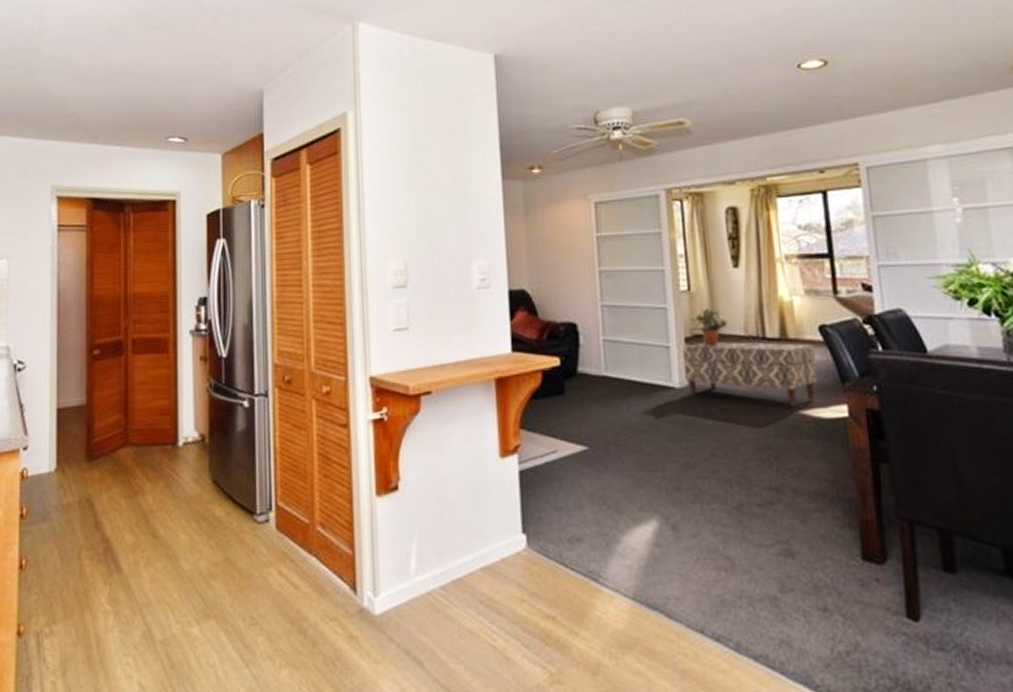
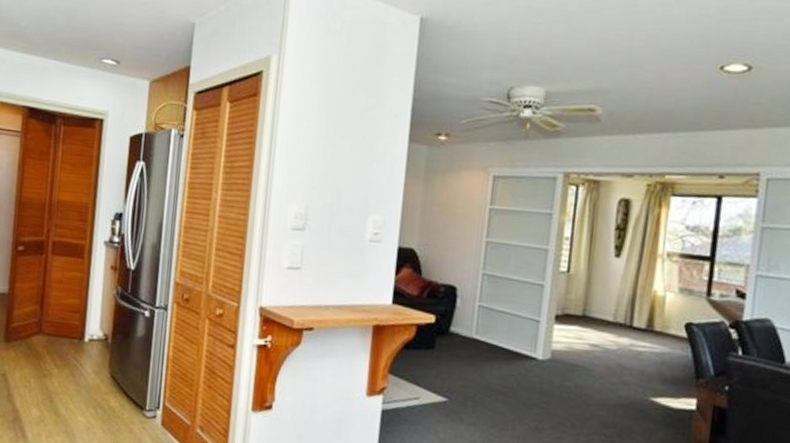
bench: present [682,342,817,407] -> none [548,322,677,393]
potted plant: present [690,308,728,346] -> none [564,291,600,327]

